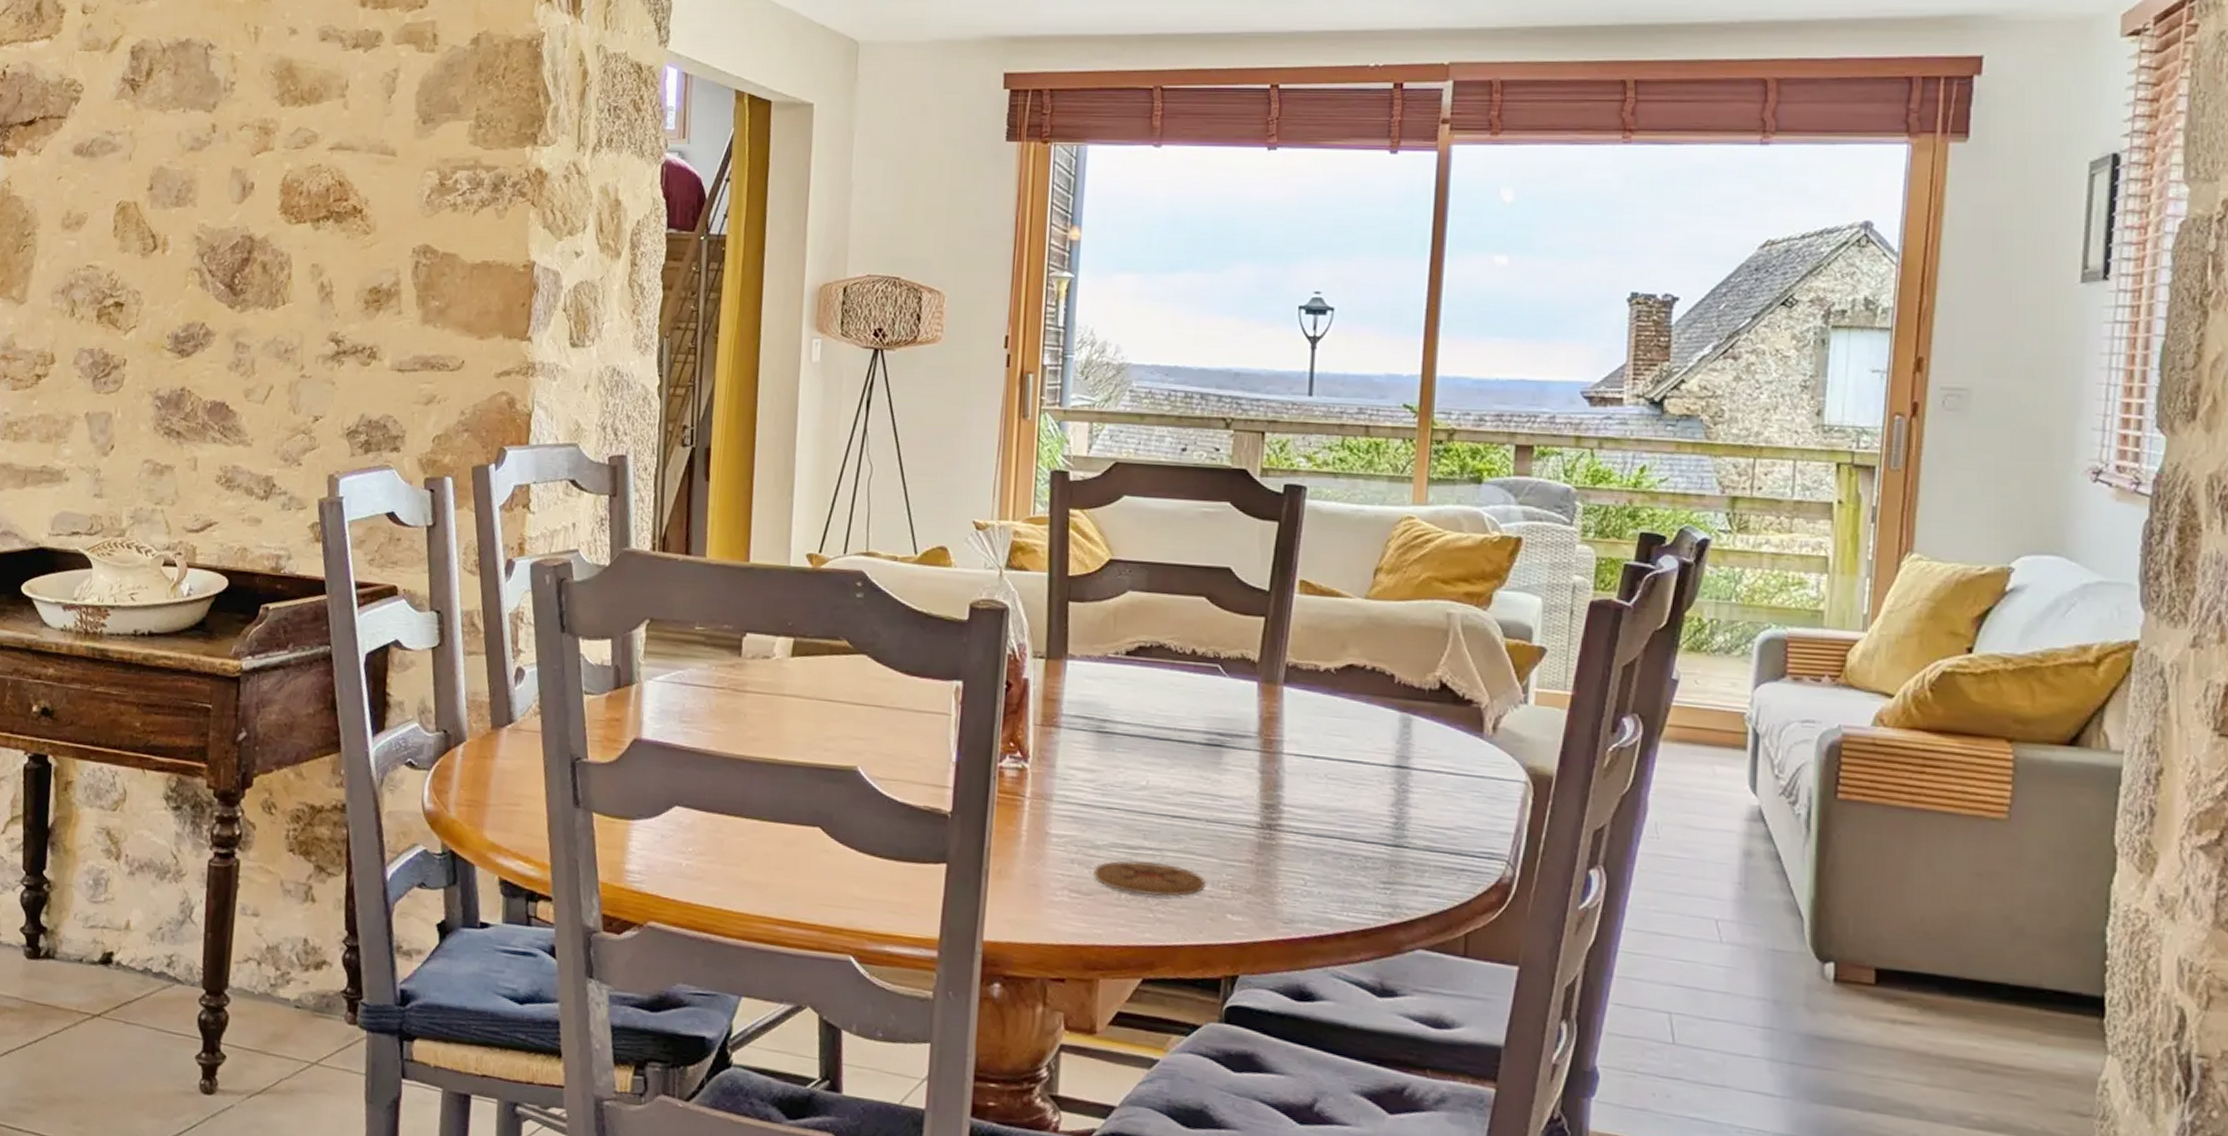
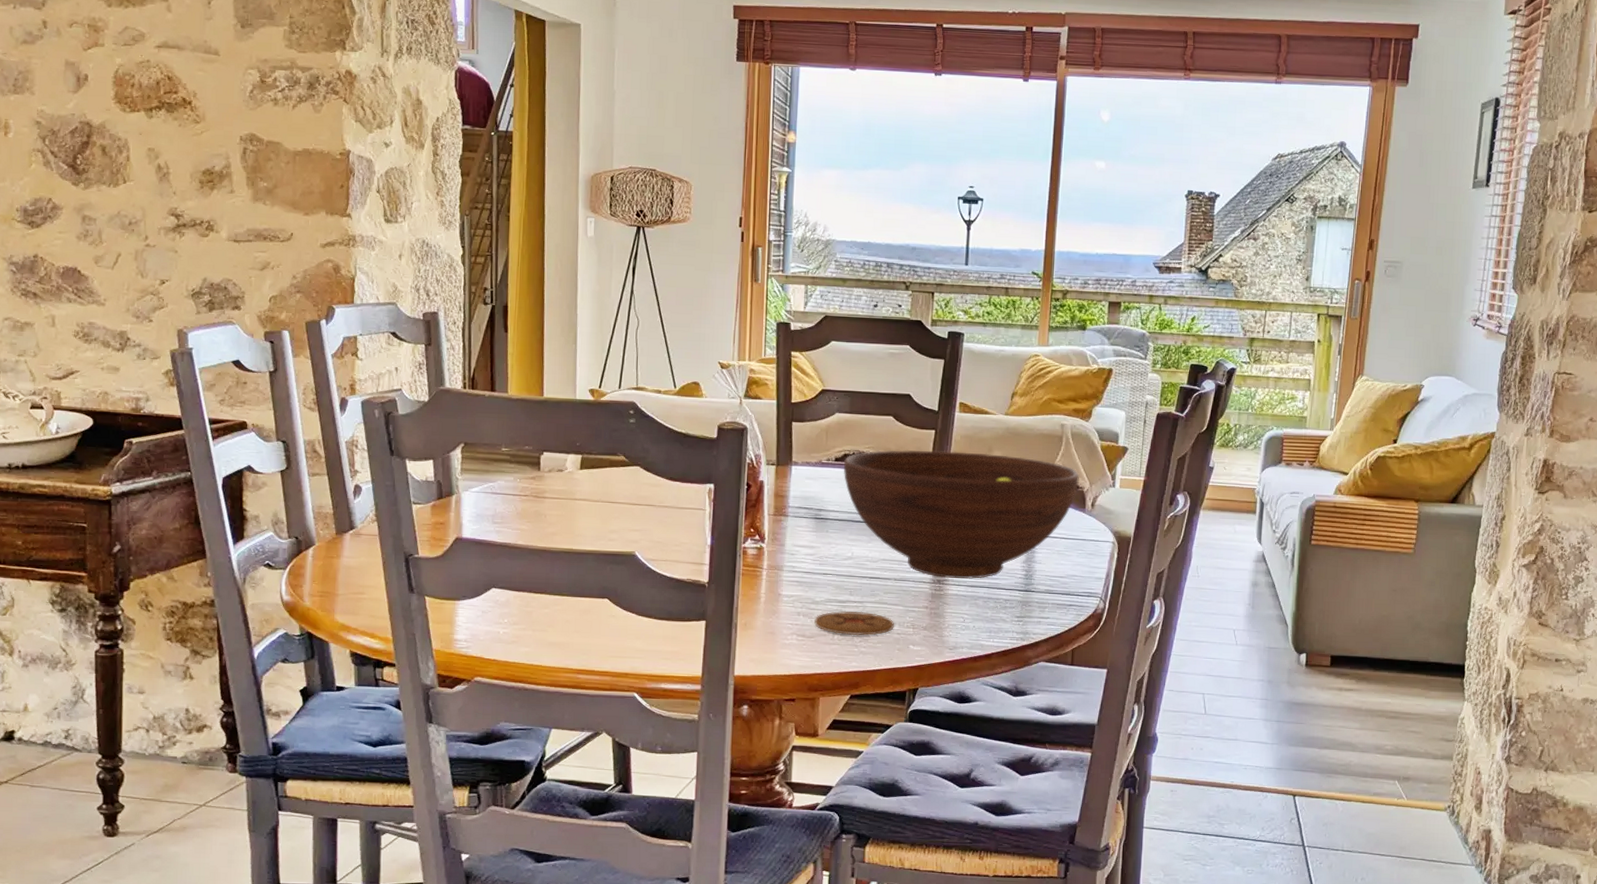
fruit bowl: none [1136,642,1474,825] -> present [843,450,1079,579]

